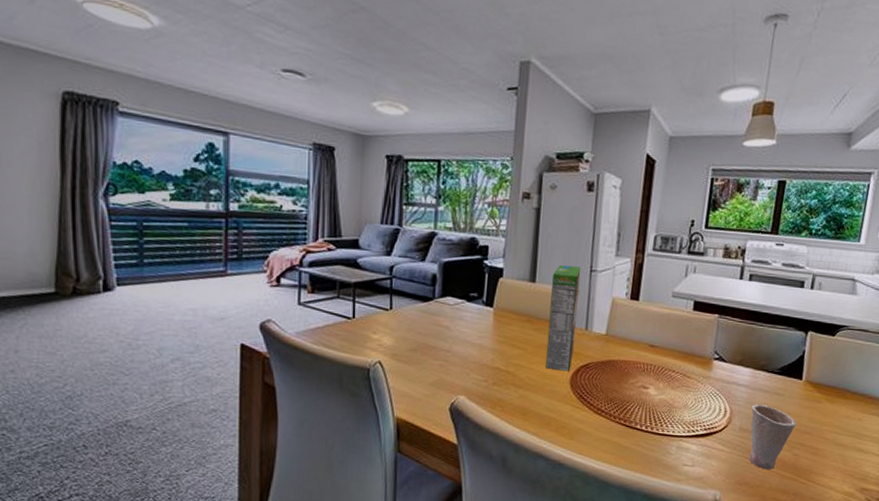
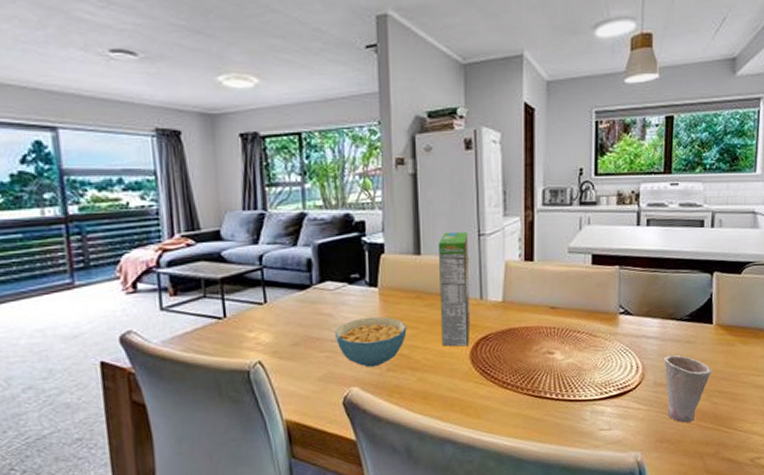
cereal bowl: none [449,333,515,380] -> present [334,316,407,368]

